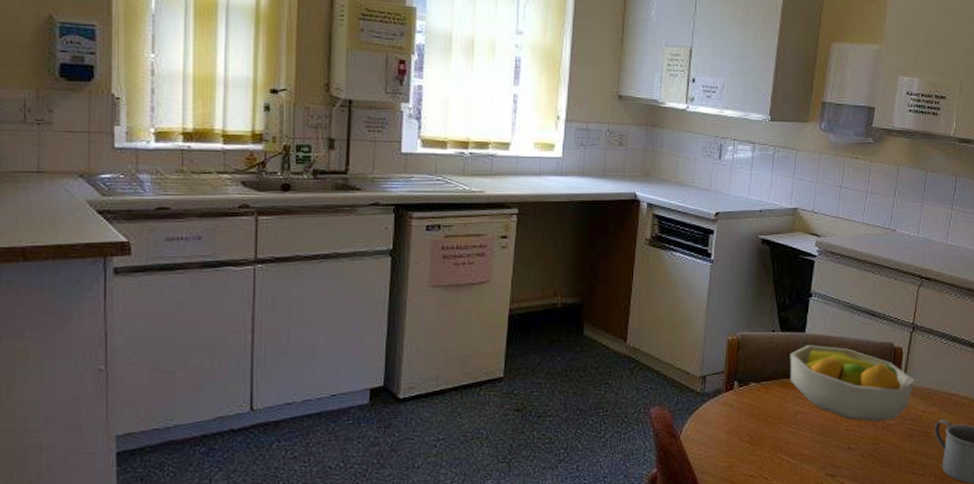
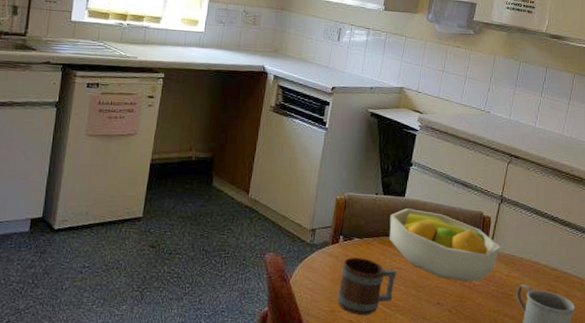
mug: none [735,404,801,468] -> present [337,257,397,315]

